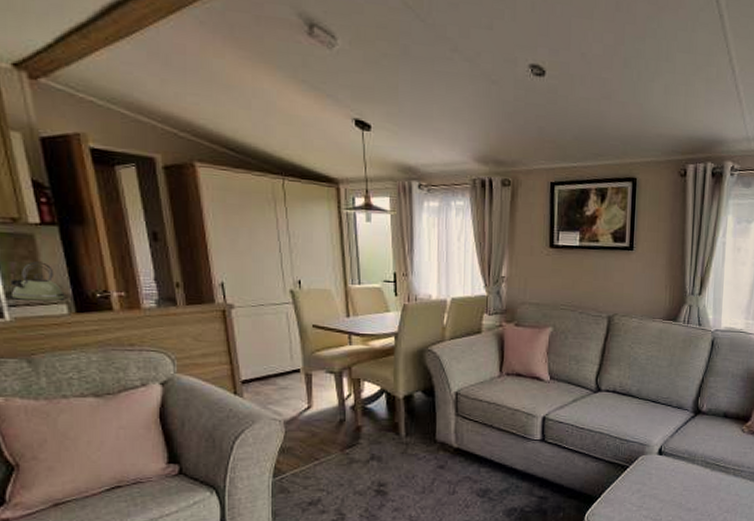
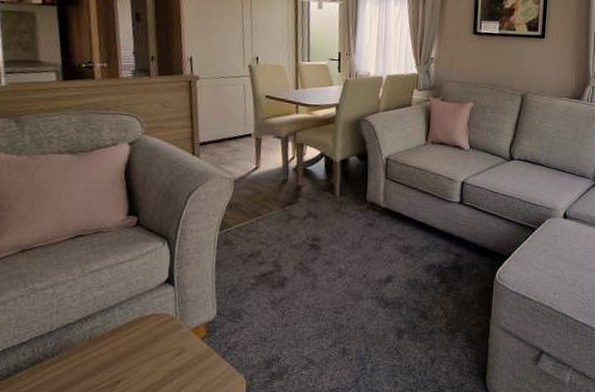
kettle: present [10,261,67,301] -> none [8,35,57,70]

